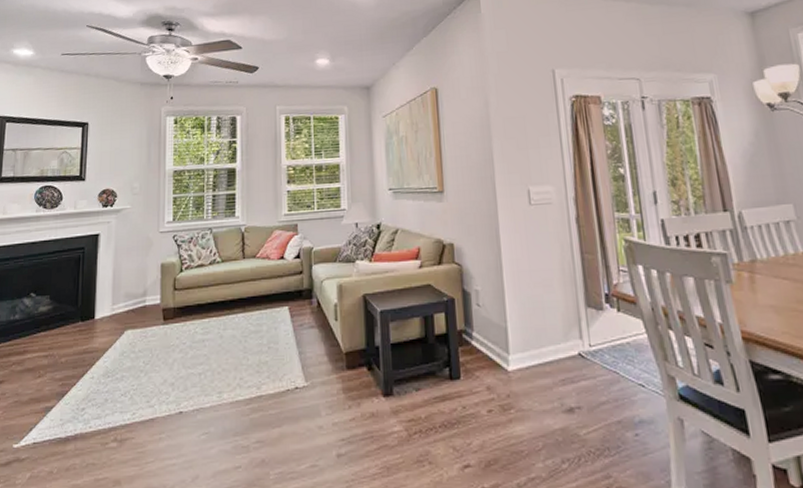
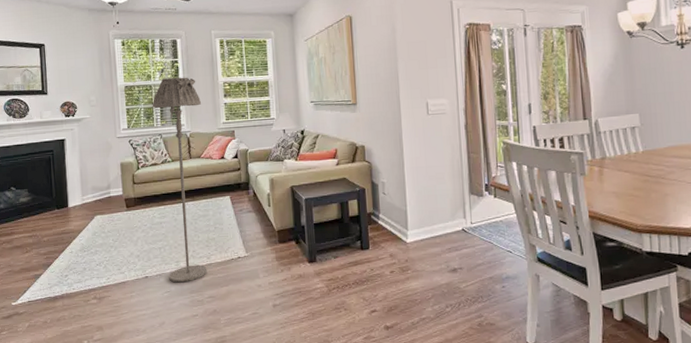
floor lamp: none [203,159,260,421] -> present [152,77,207,283]

